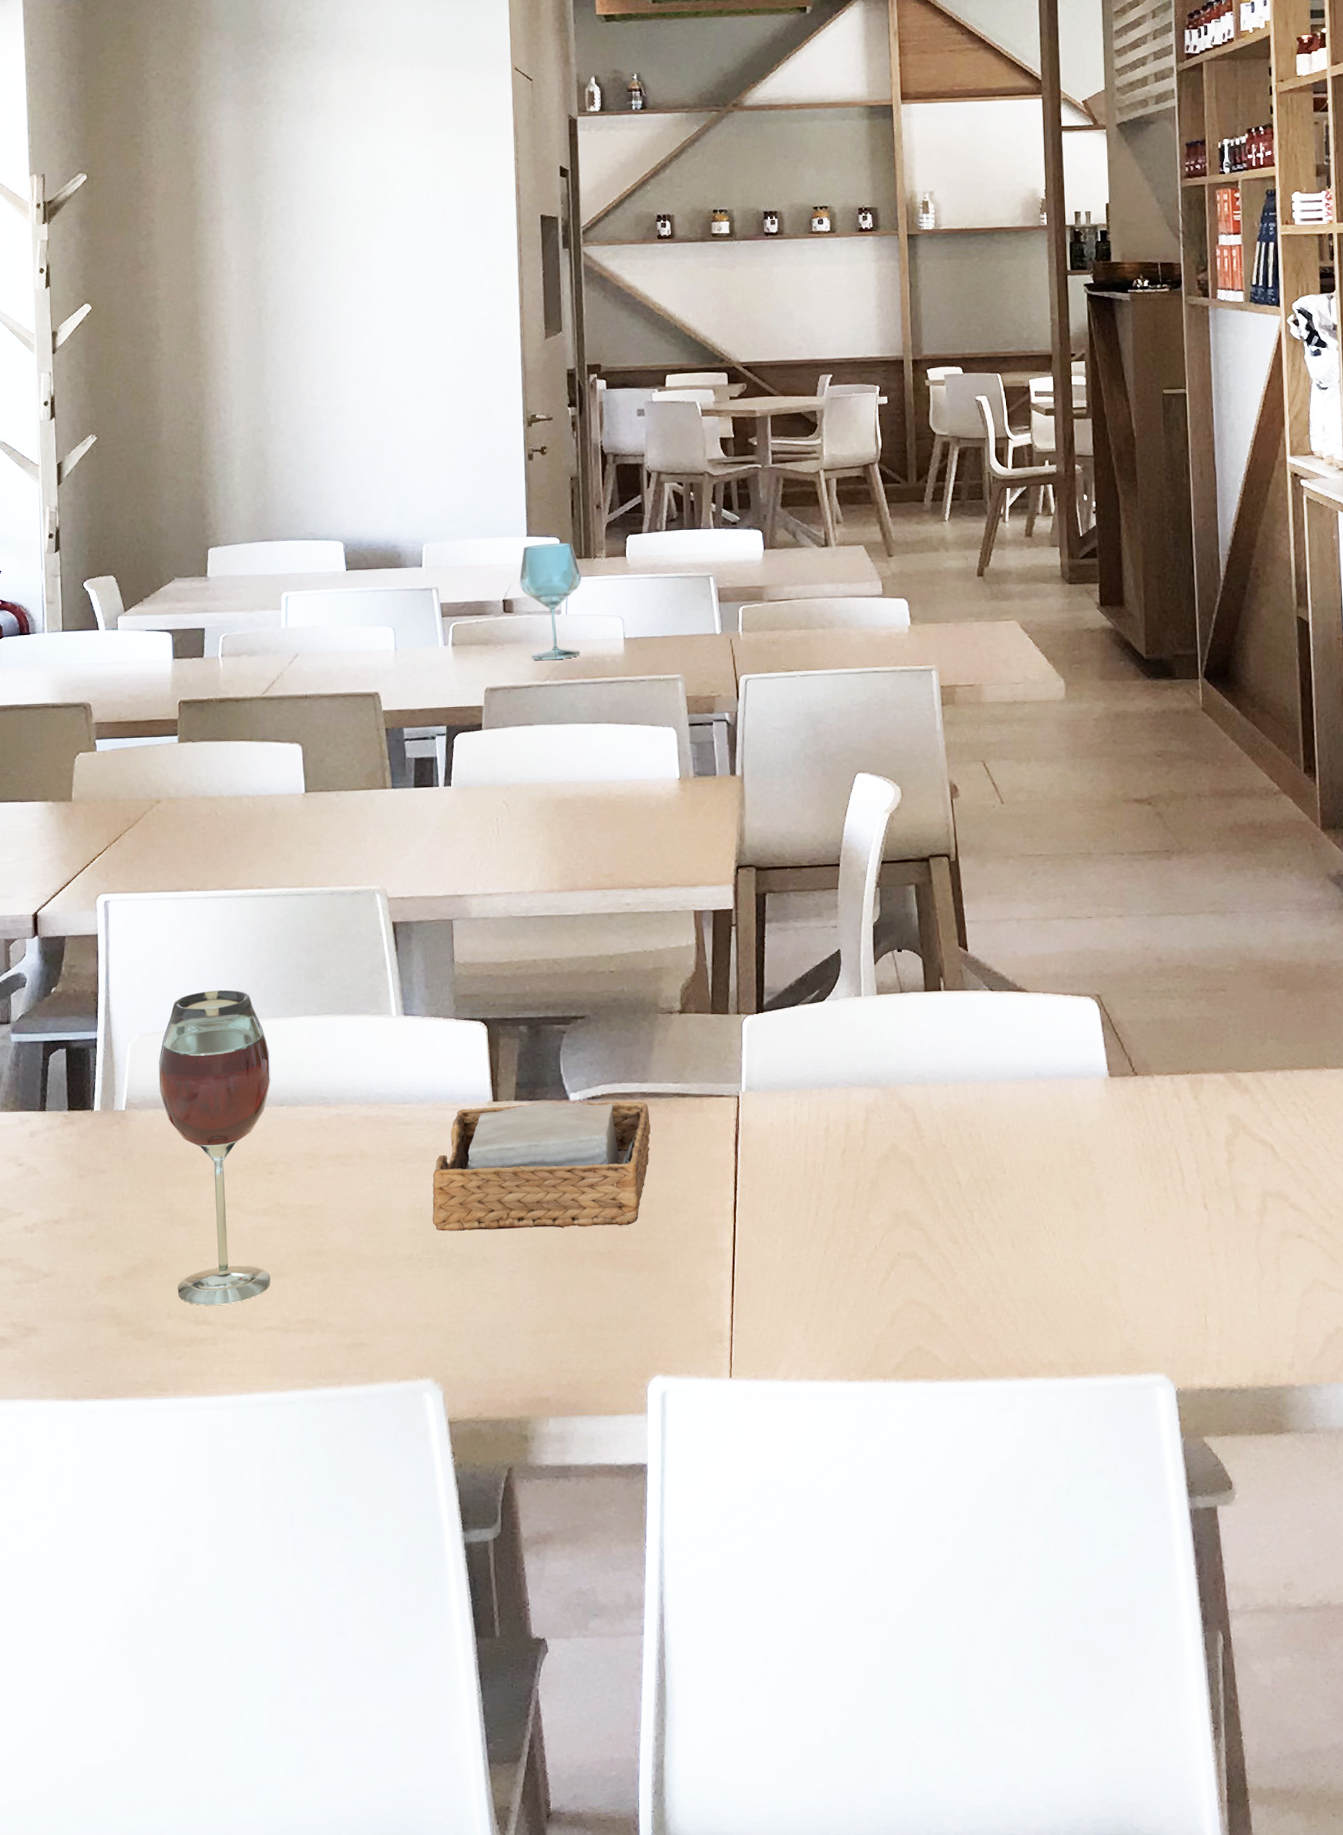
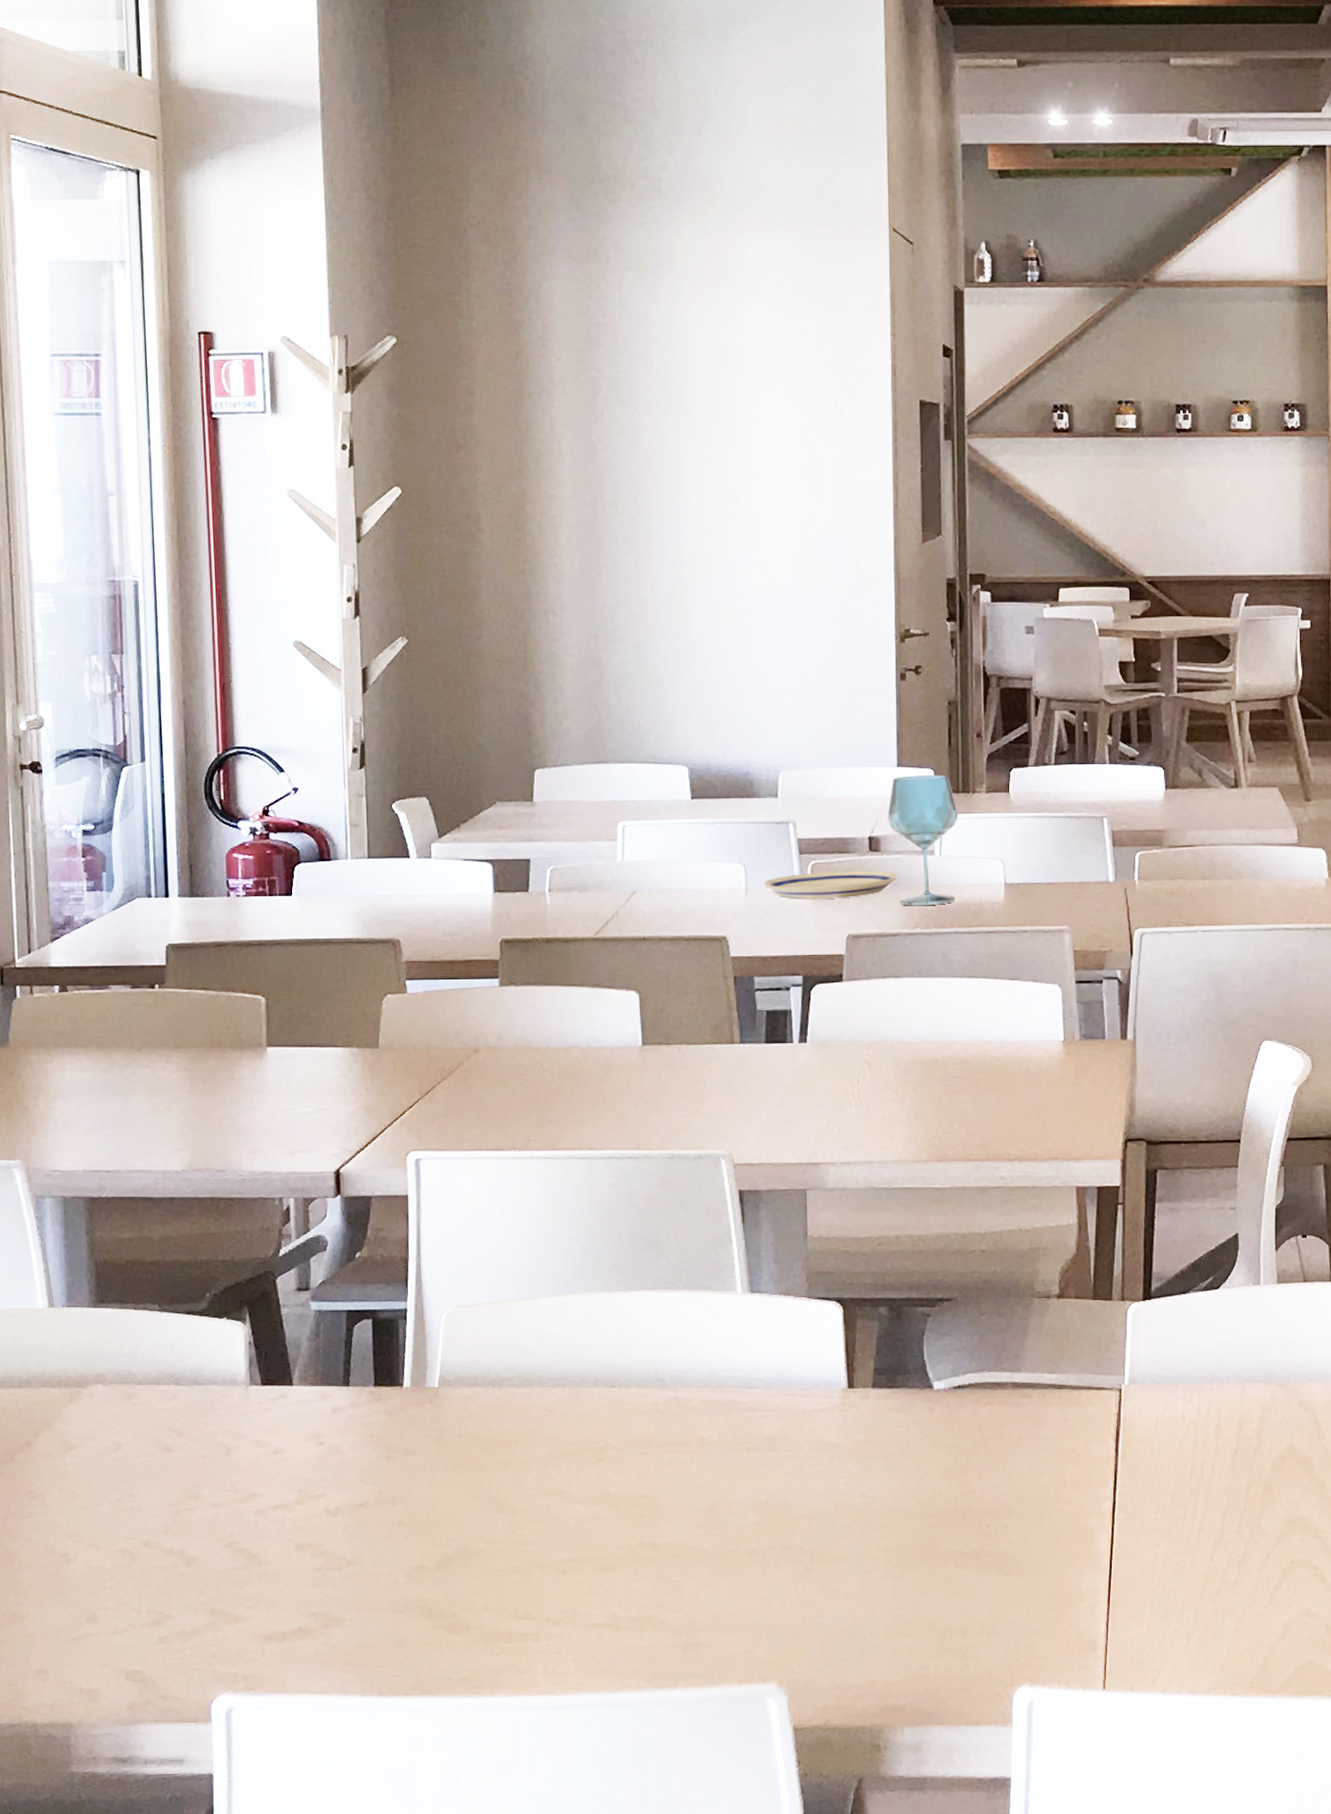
wineglass: present [158,989,271,1305] -> none [475,1259,601,1599]
plate: none [411,630,528,658] -> present [764,871,897,900]
napkin holder: present [432,1101,651,1231] -> none [779,1392,1022,1526]

